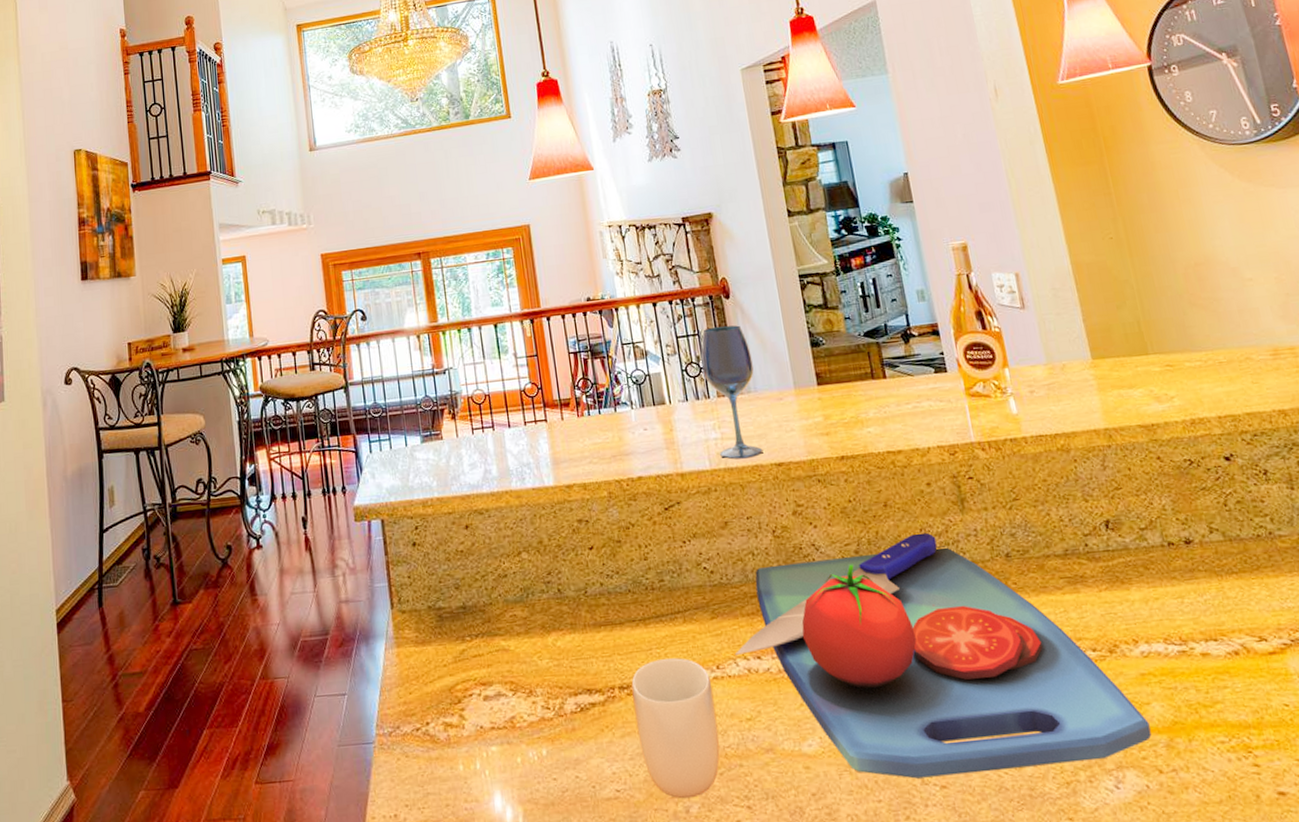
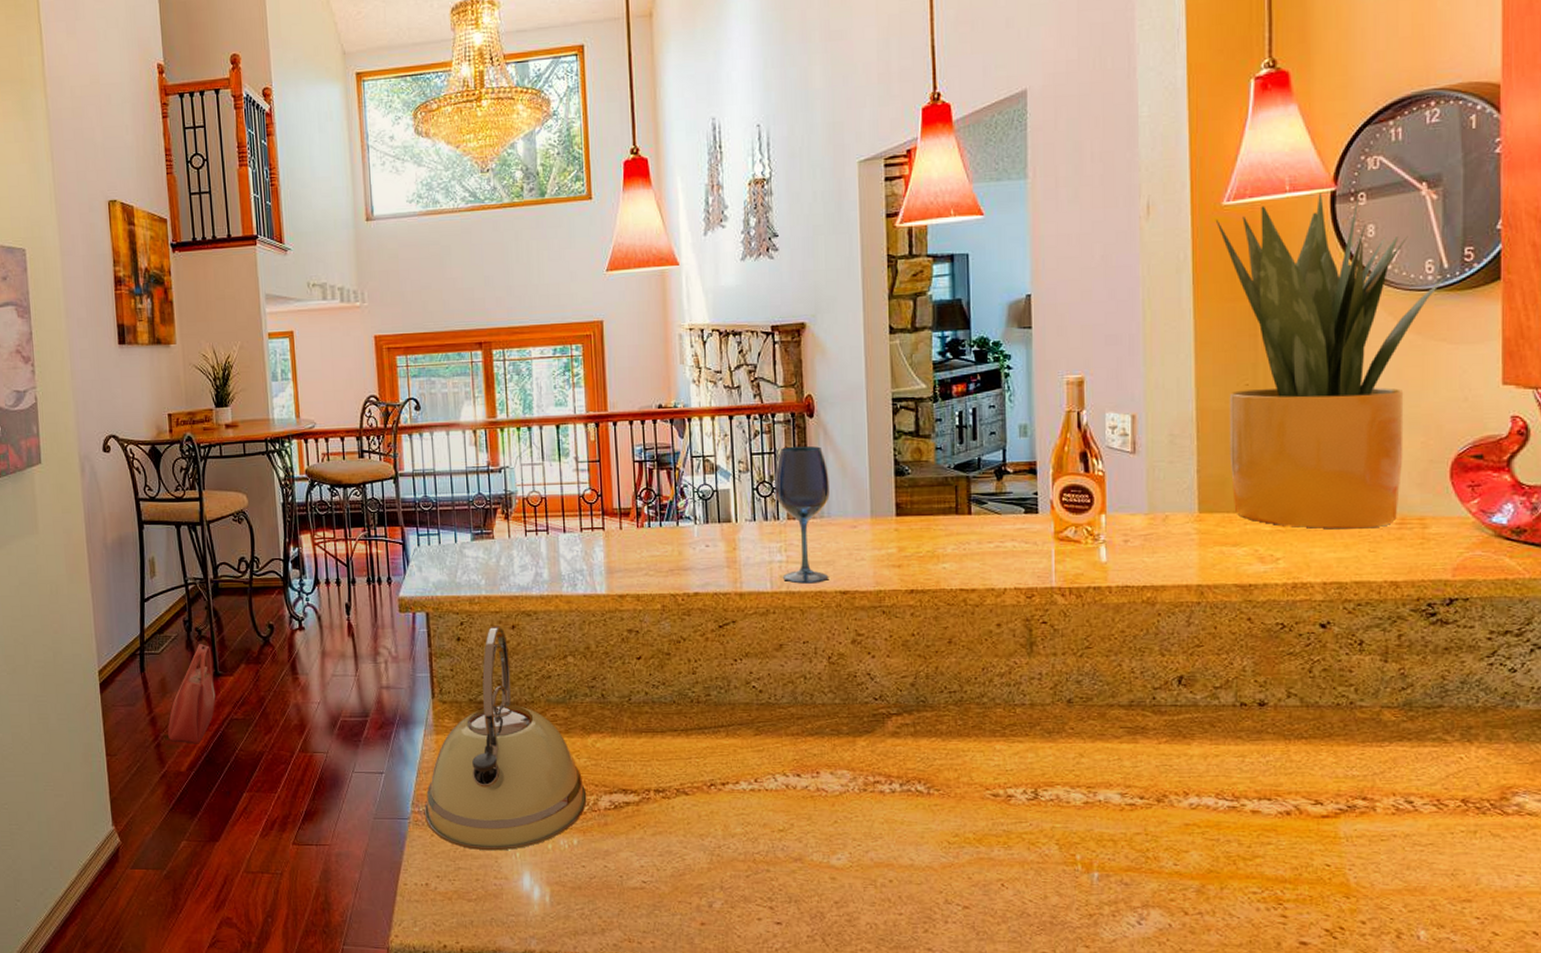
handbag: none [126,572,175,681] -> present [168,644,216,744]
kettle: none [389,527,553,772] -> present [425,626,587,851]
cup: present [631,658,720,799] -> none [667,769,750,895]
chopping board: present [734,532,1152,779] -> none [774,672,1184,898]
planter: none [1054,67,1270,366] -> present [1215,192,1444,529]

